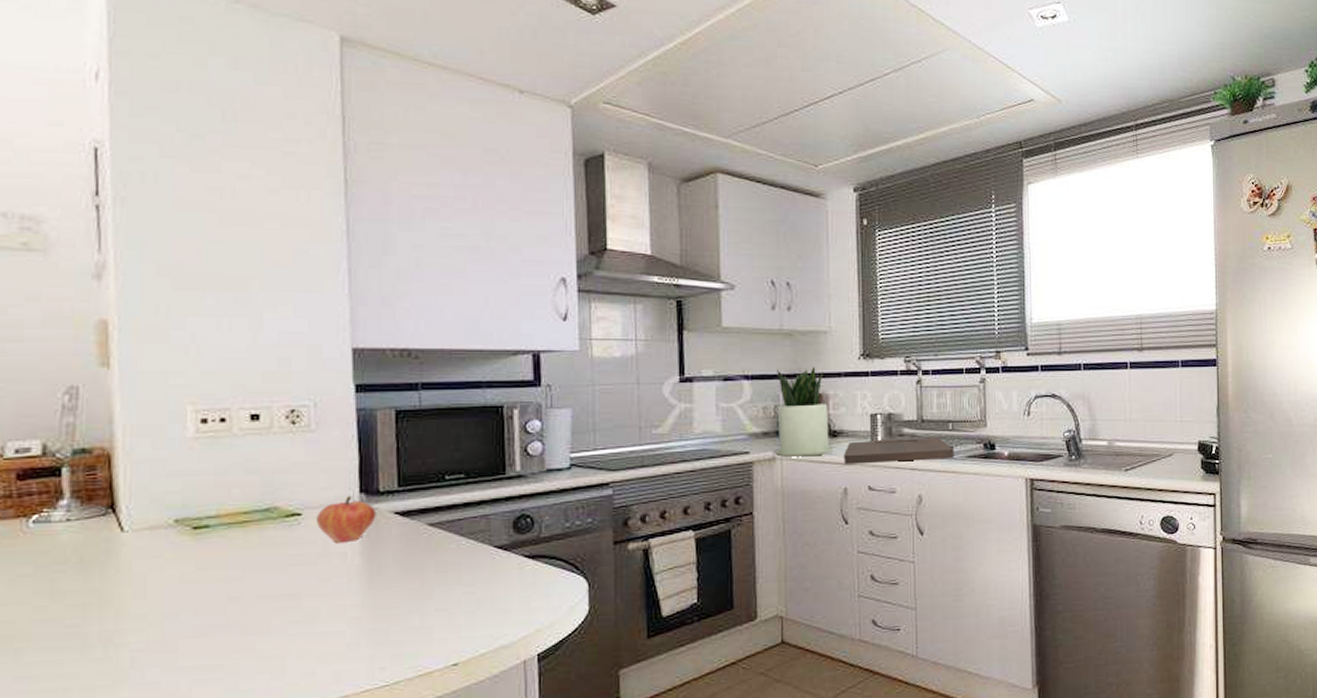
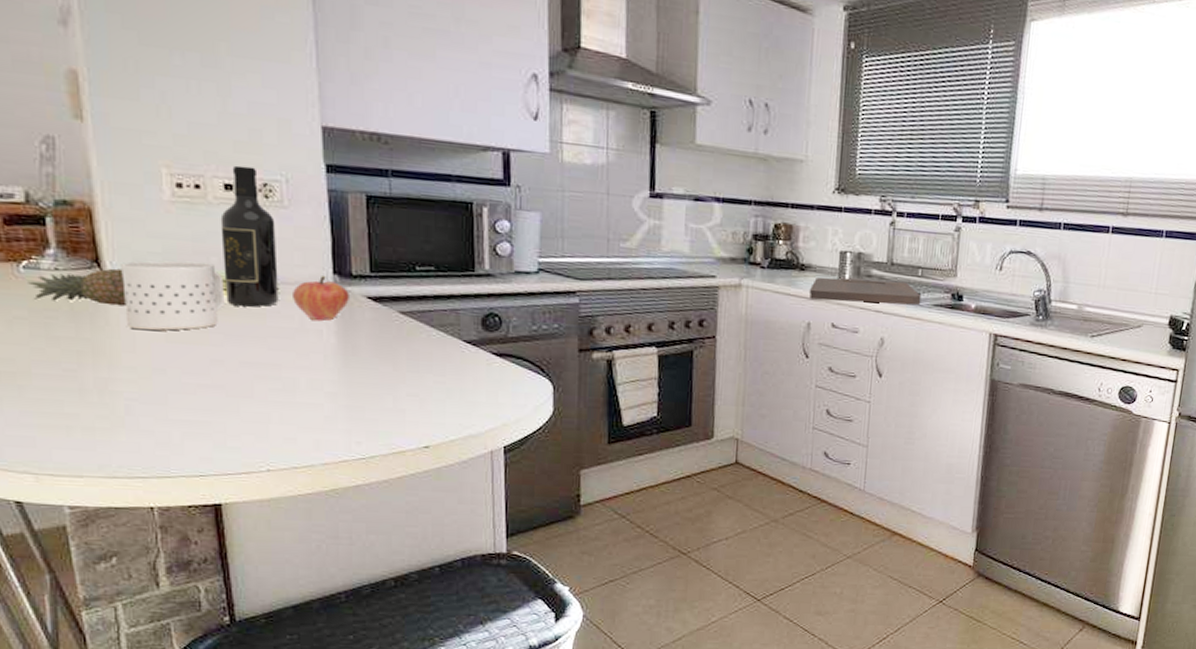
fruit: none [36,512,141,554] -> present [28,268,127,307]
mug: none [137,496,245,574] -> present [121,260,225,331]
wine bottle: none [244,395,303,537] -> present [220,165,279,307]
planter: present [774,366,835,458] -> none [740,194,802,288]

